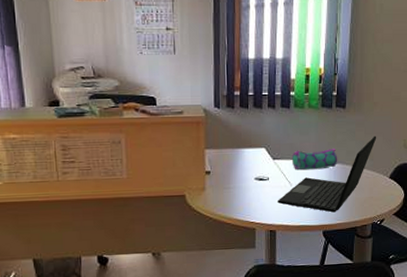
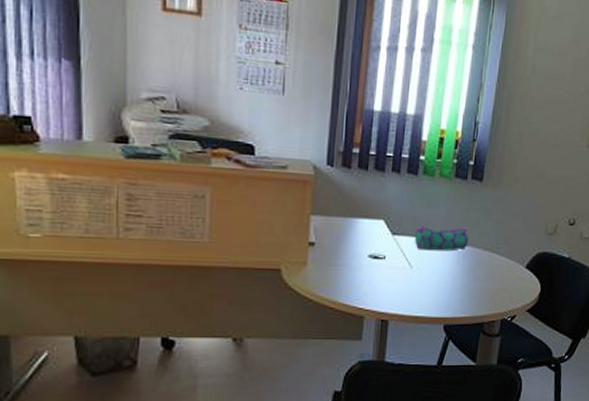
laptop: present [278,135,377,213] -> none [393,217,516,304]

